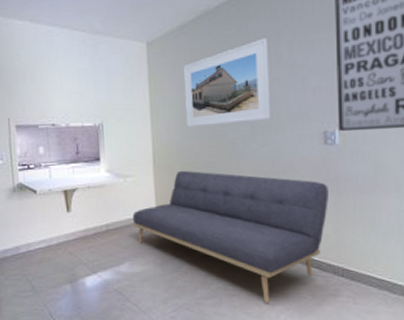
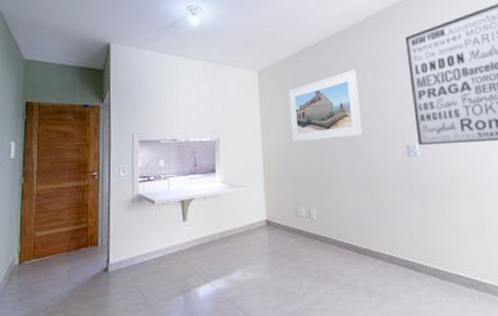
sofa: present [132,170,328,303] -> none [244,180,416,306]

